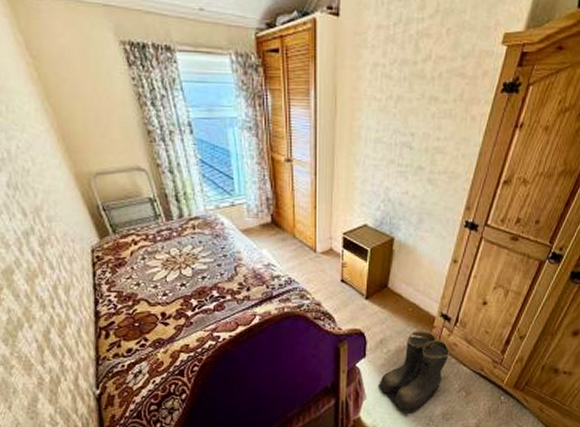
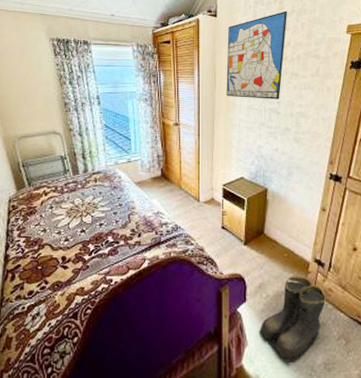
wall art: none [349,10,431,131] -> present [226,11,288,100]

